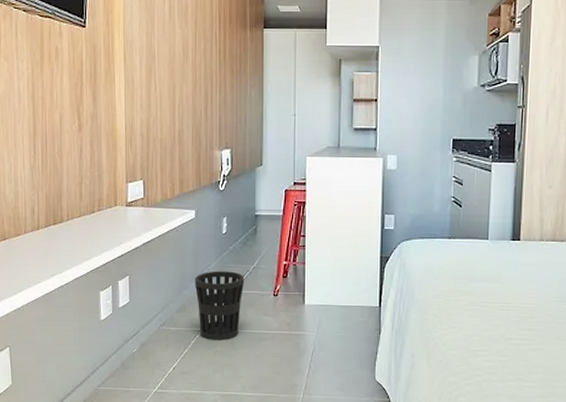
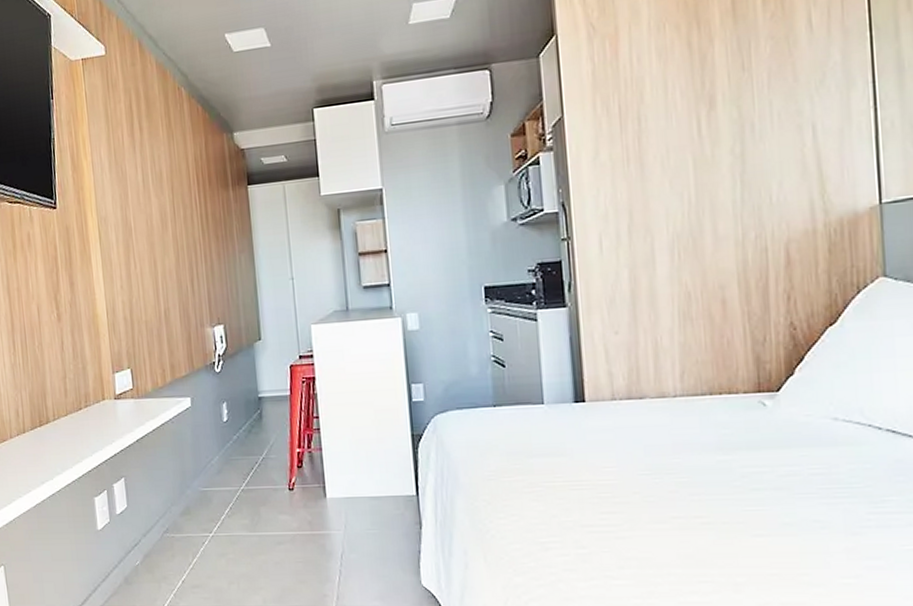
wastebasket: present [195,271,245,341] -> none [197,464,254,546]

